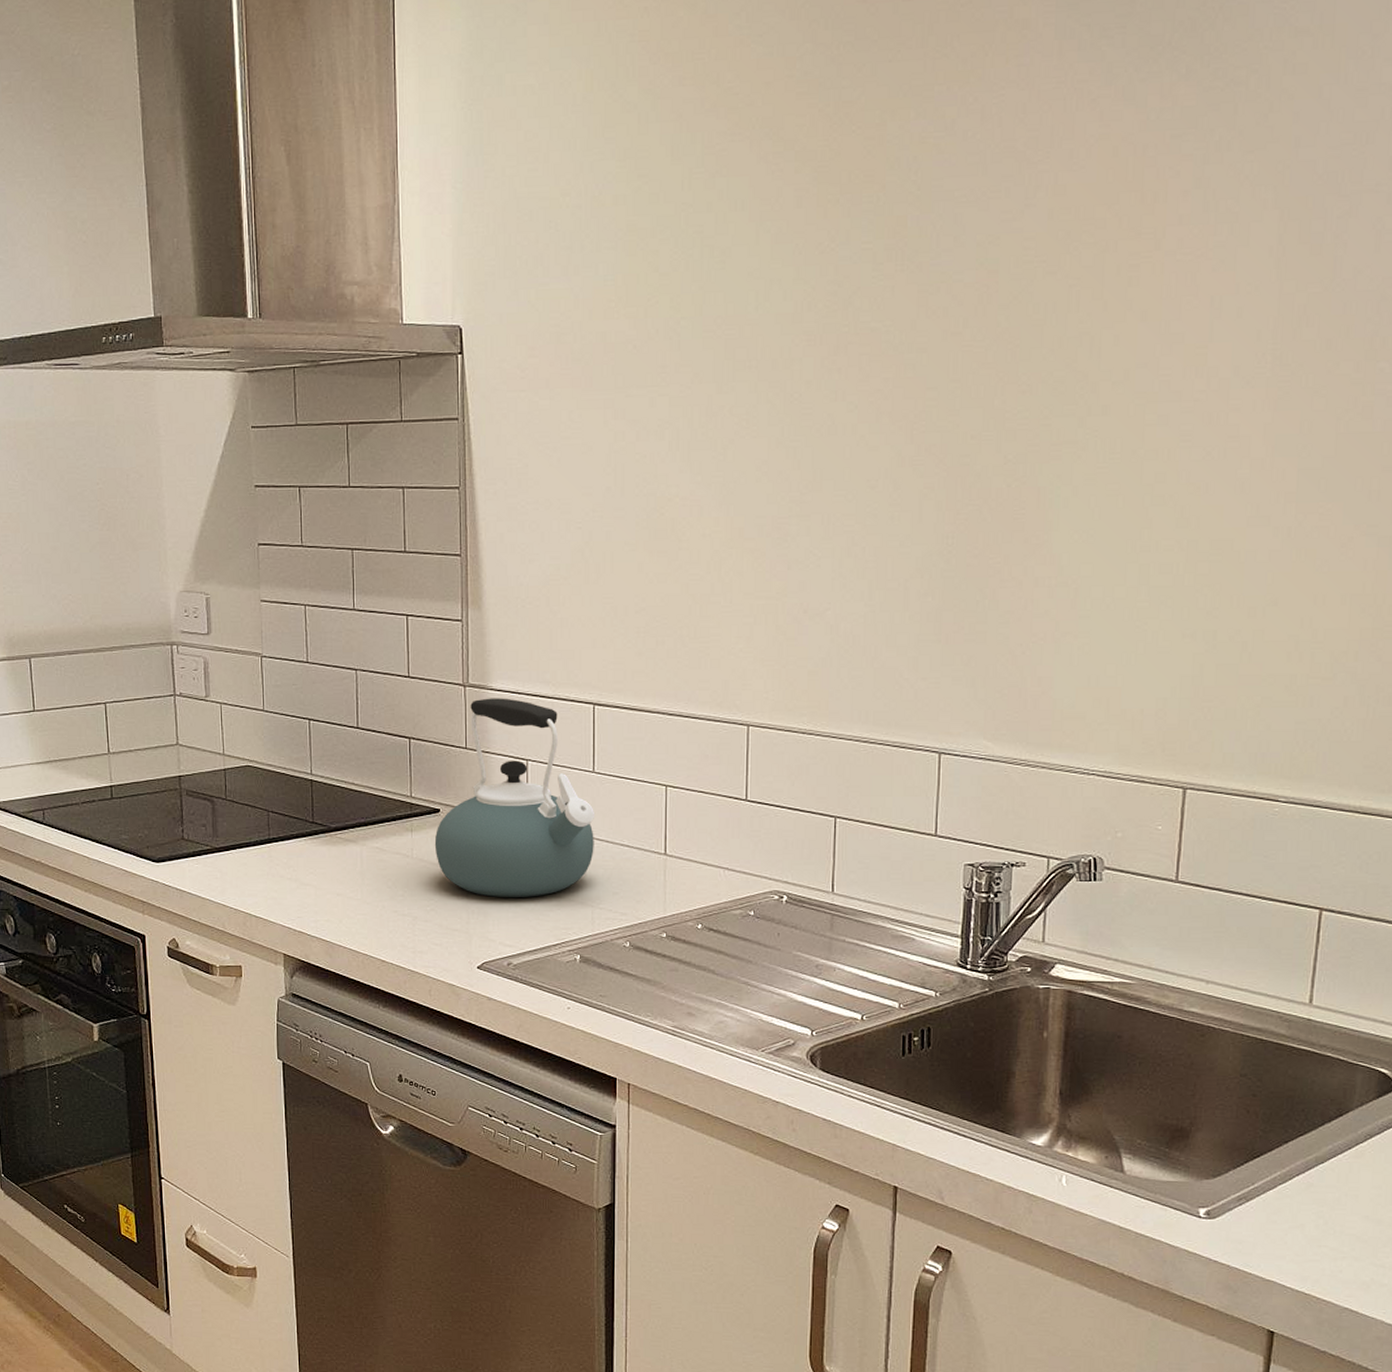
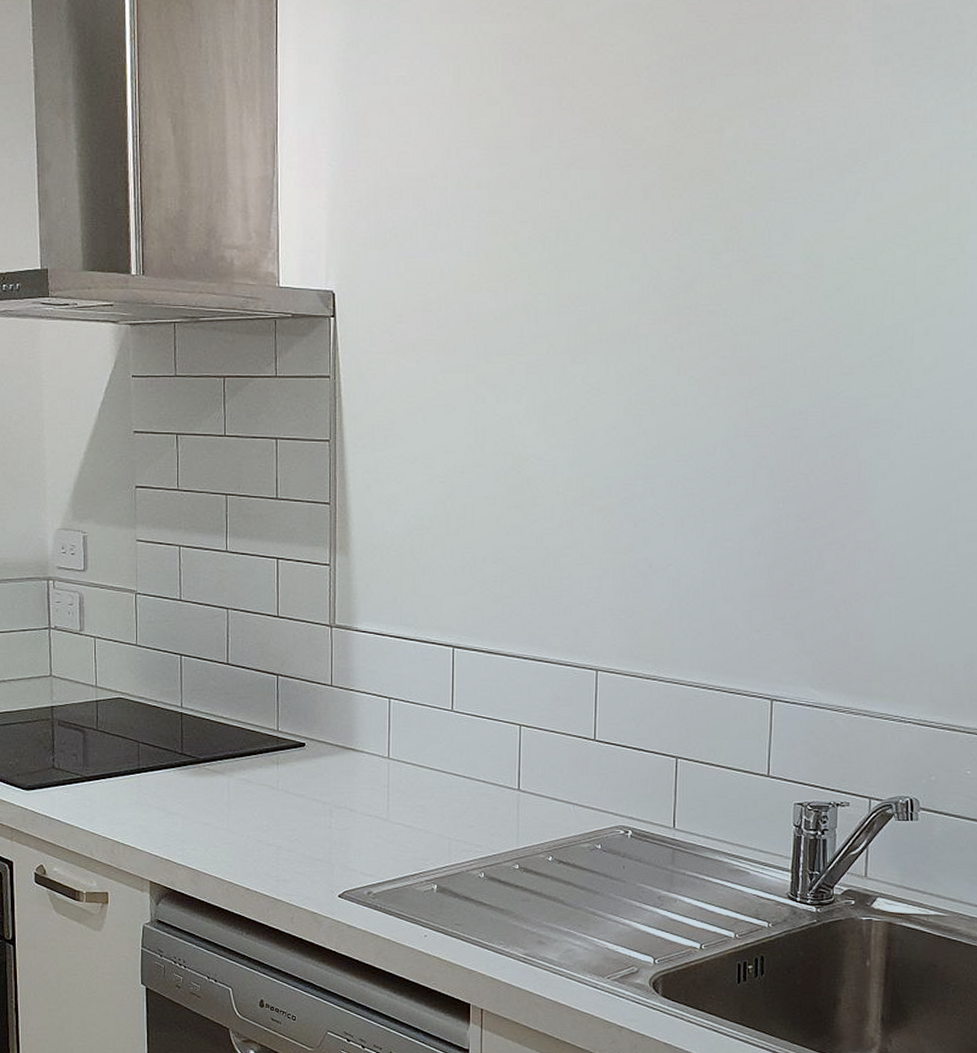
kettle: present [434,698,596,897] -> none [299,638,454,829]

